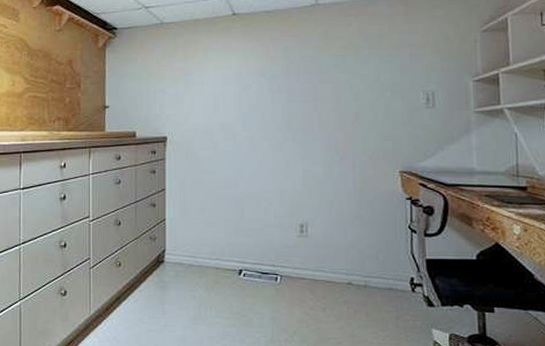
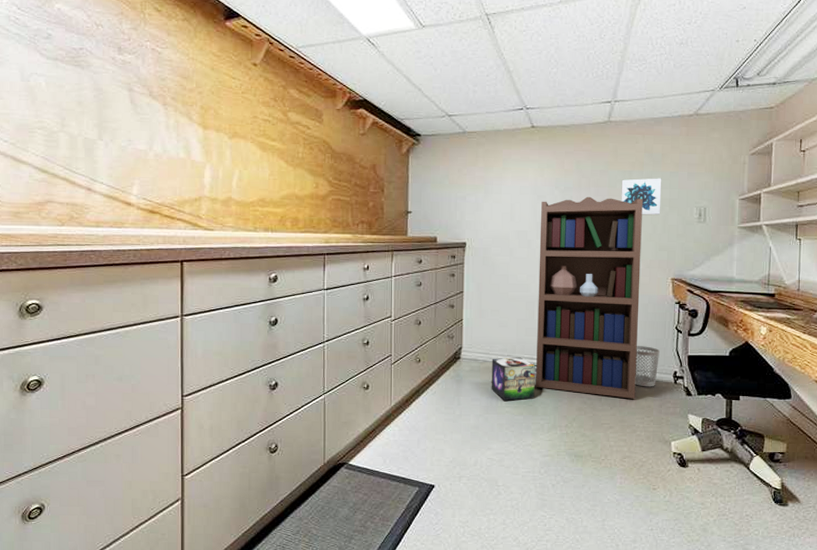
storage box: none [198,261,248,310] -> present [491,357,535,401]
bookcase: none [246,84,366,310] -> present [536,196,643,399]
wall art: none [334,61,382,102] -> present [621,178,662,216]
wastebasket: none [363,248,392,296] -> present [635,346,660,387]

